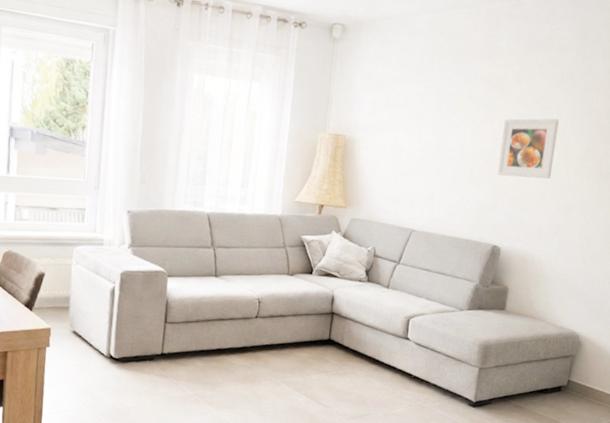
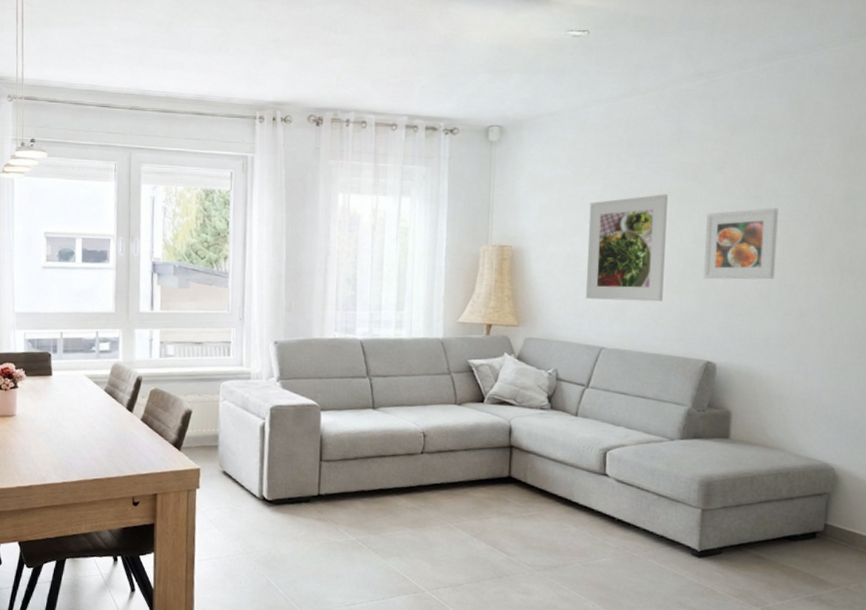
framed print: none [403,99,476,193] -> present [586,194,668,302]

